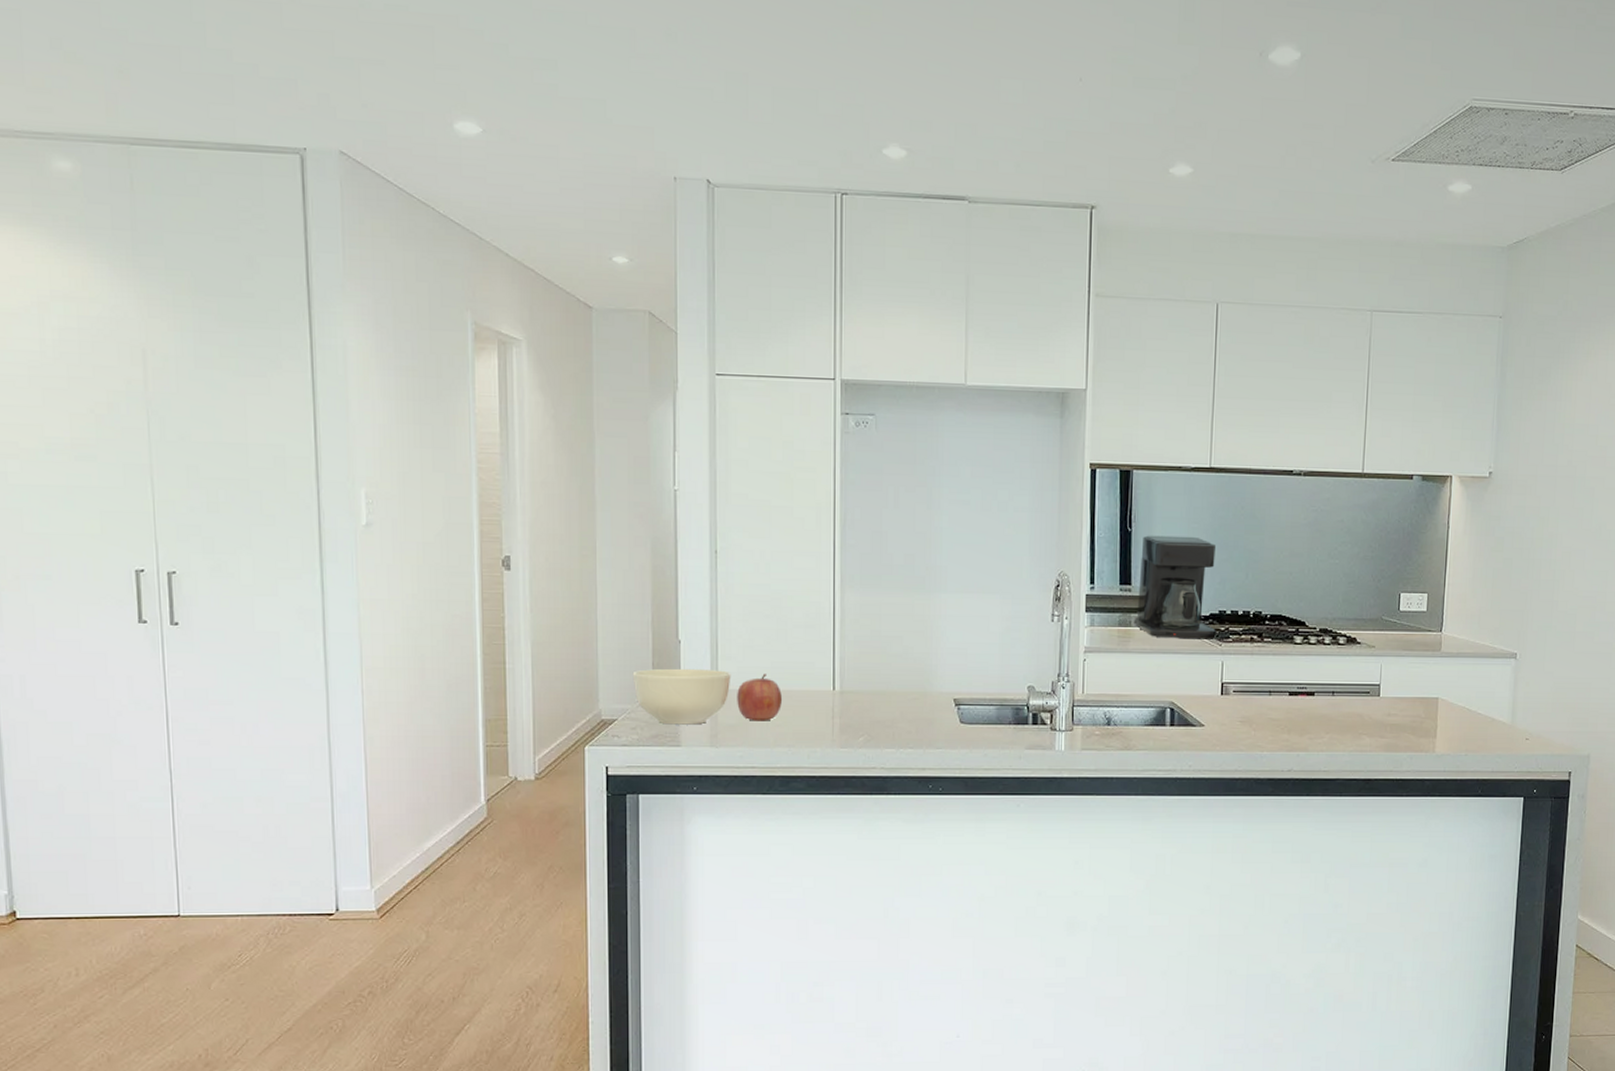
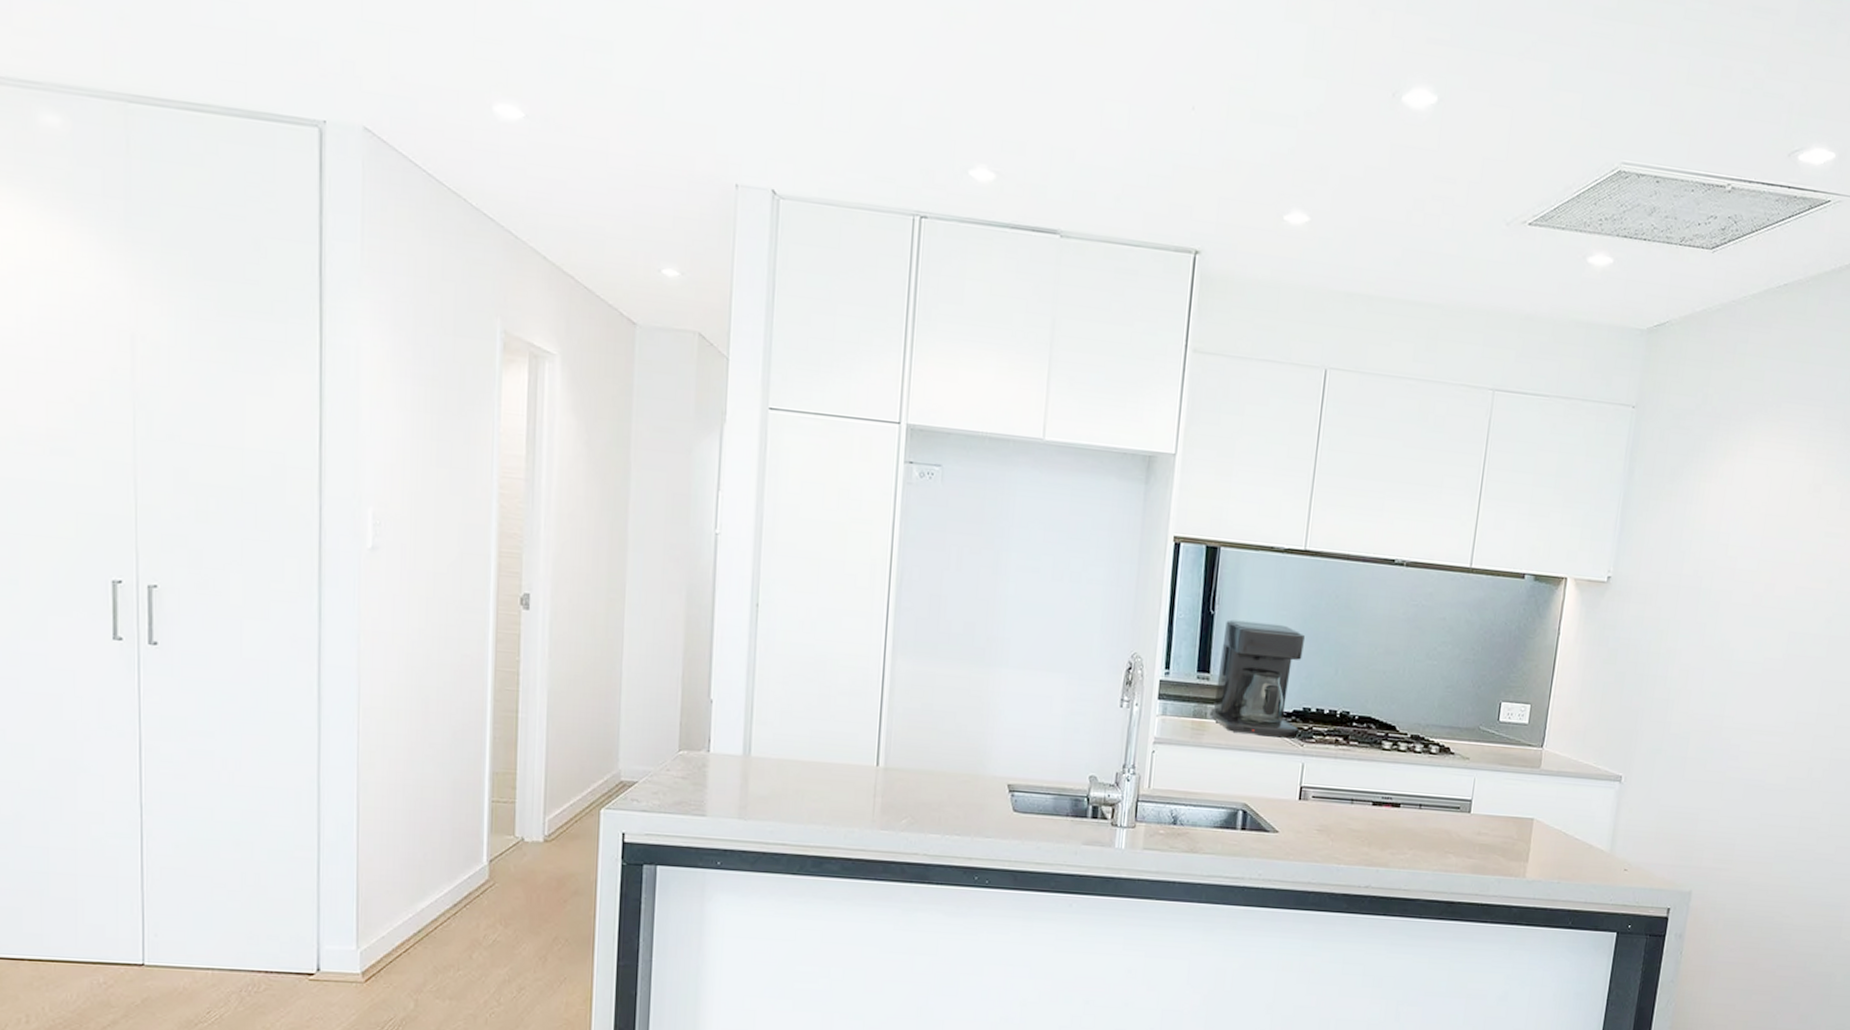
bowl: present [632,668,731,725] -> none [657,729,766,794]
fruit: present [737,673,783,721] -> none [770,742,821,795]

